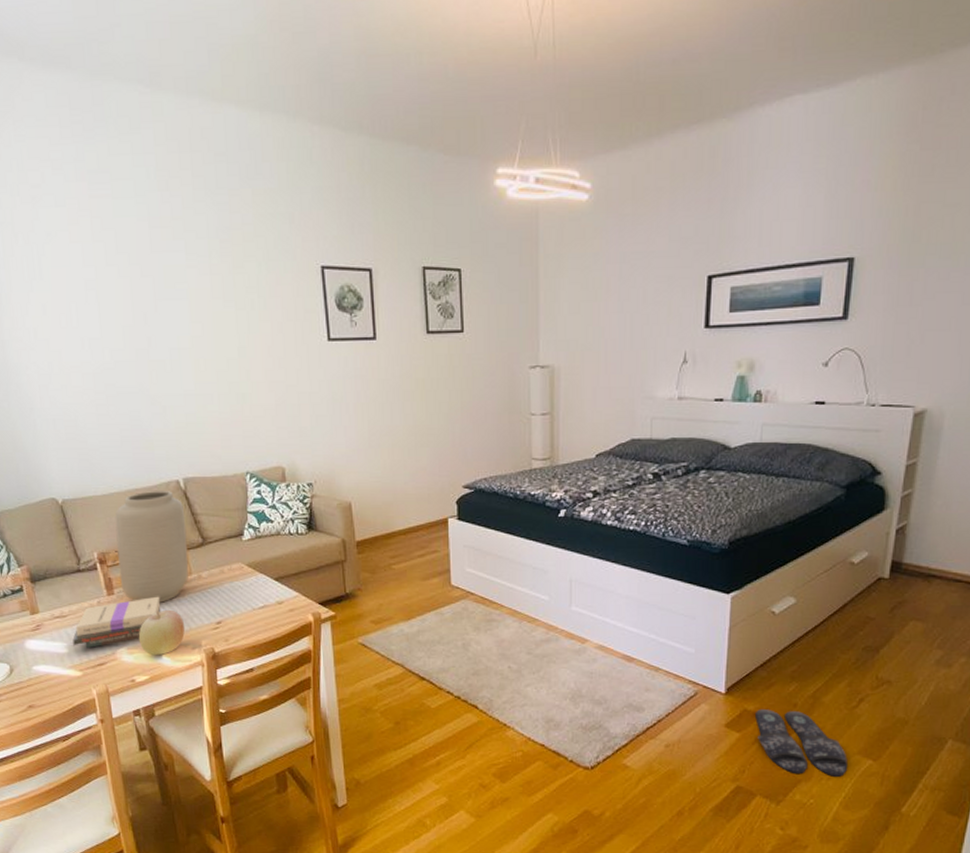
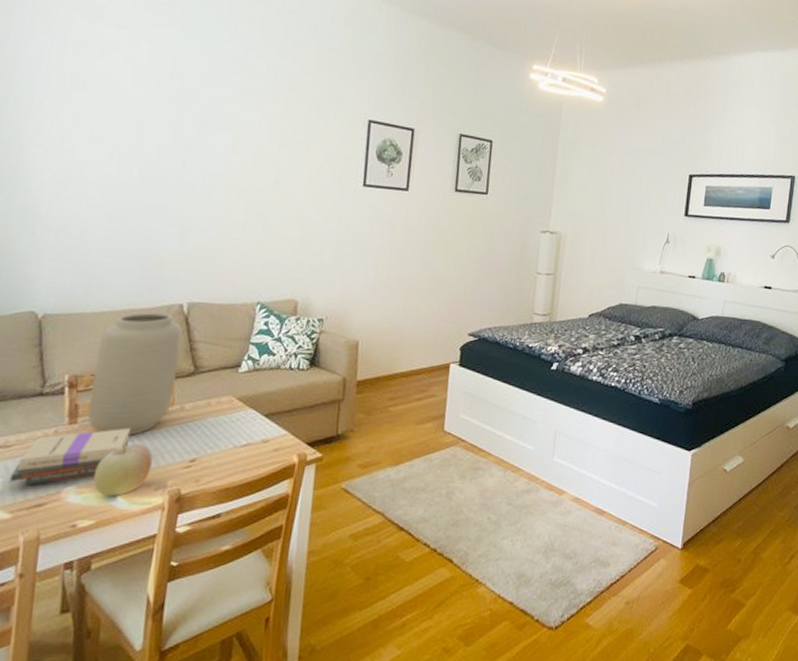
slippers: present [755,709,848,777] -> none [706,565,780,633]

